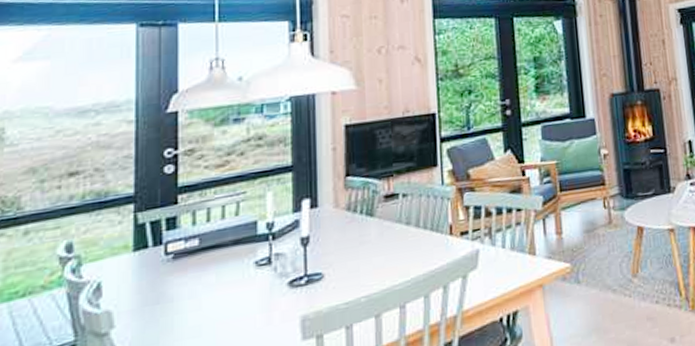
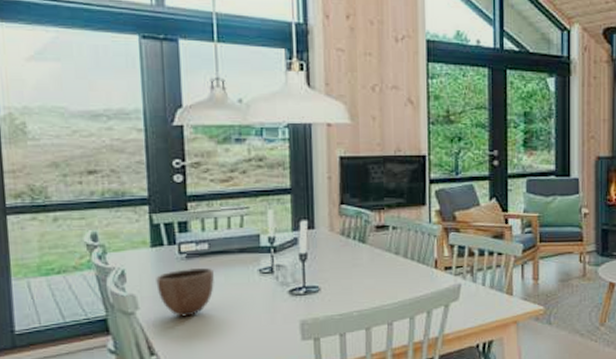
decorative bowl: none [137,267,203,331] -> present [156,268,214,317]

